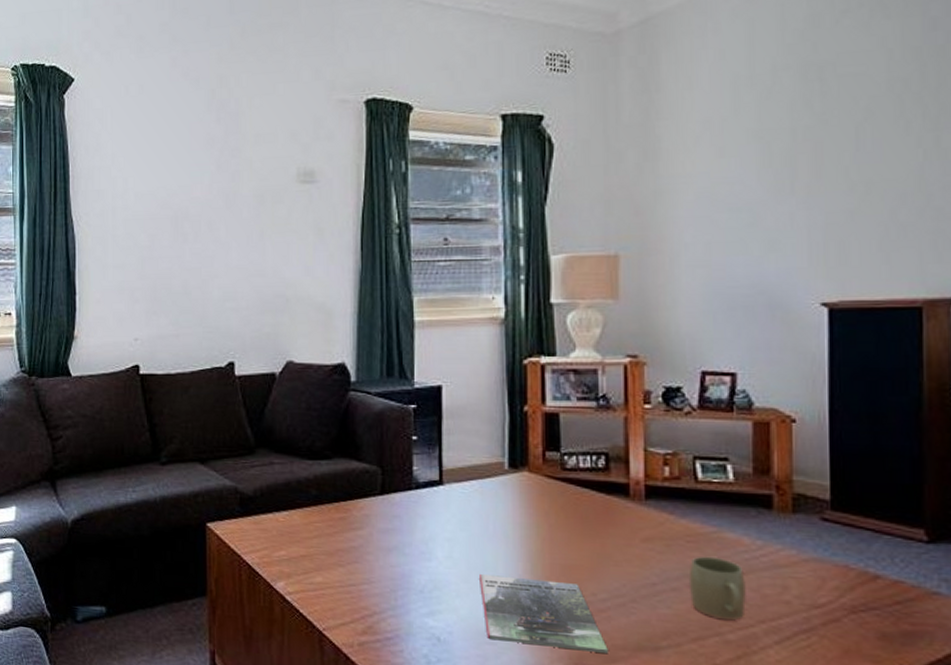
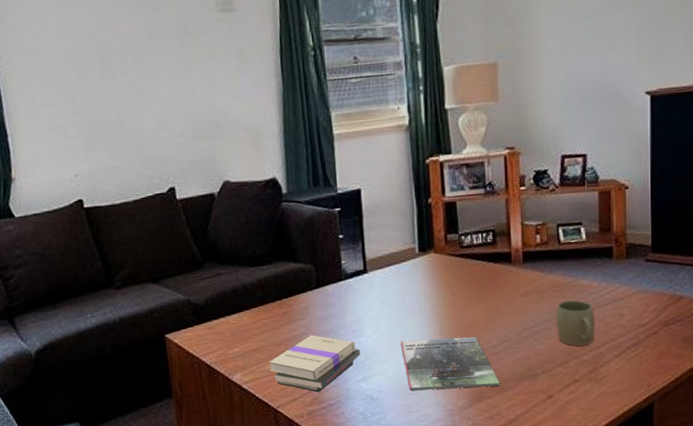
books: none [318,549,429,620] -> present [269,335,361,392]

